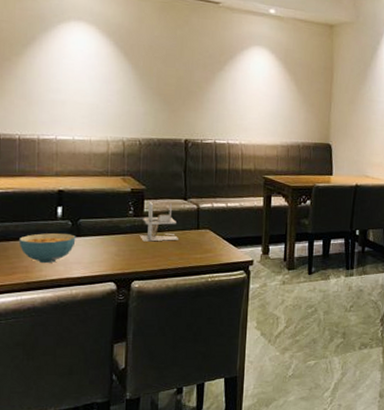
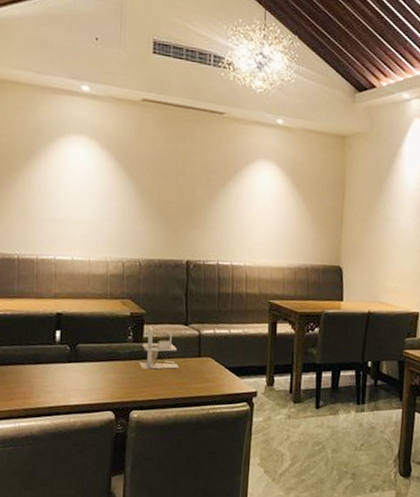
cereal bowl: present [18,233,76,263] -> none [17,358,74,389]

